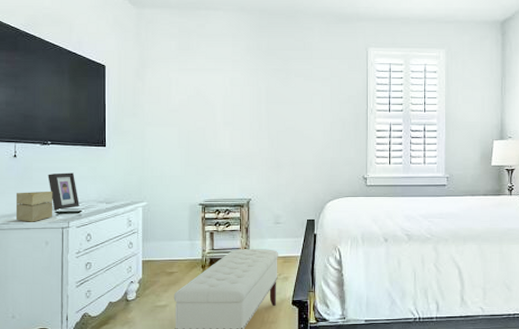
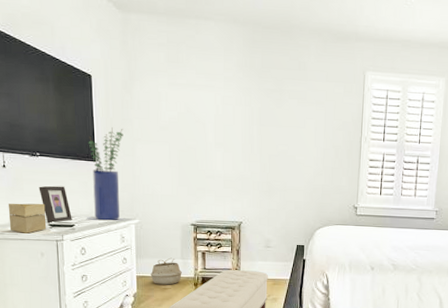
vase: none [99,113,134,205] -> present [88,127,124,221]
woven basket: none [156,239,189,269] -> present [150,257,182,285]

